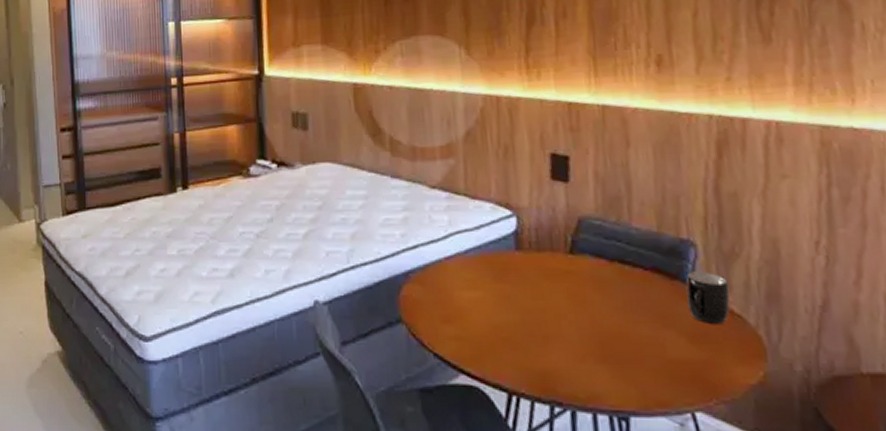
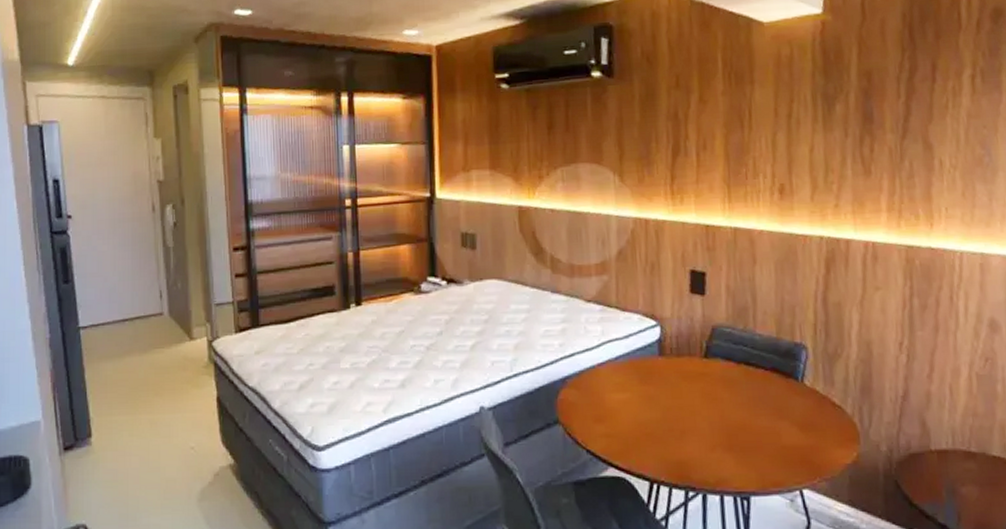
mug: present [685,271,731,325] -> none [798,370,833,415]

